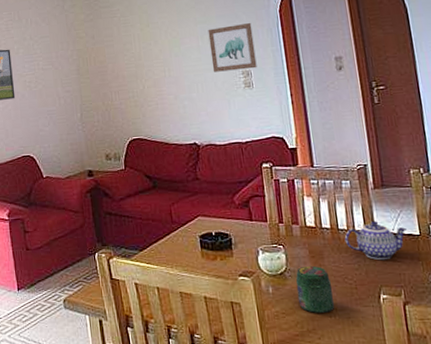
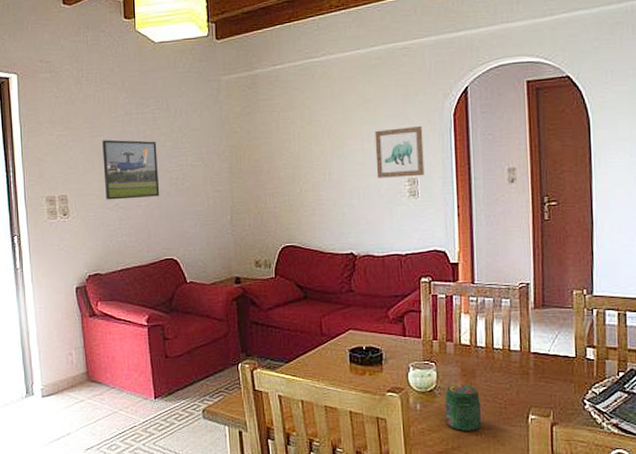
teapot: present [344,221,407,260] -> none [498,341,563,380]

